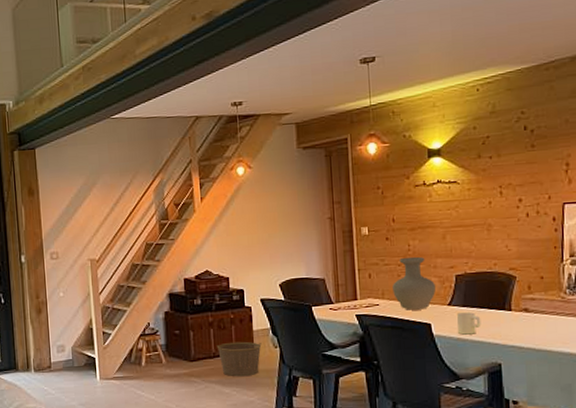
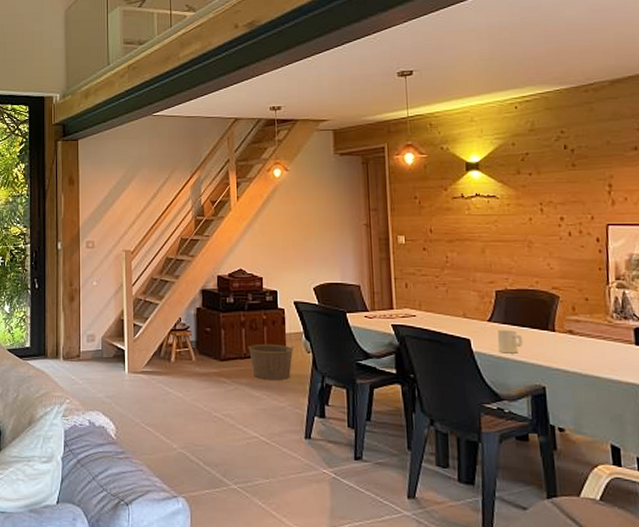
vase: present [393,256,436,310] -> none [430,269,476,324]

